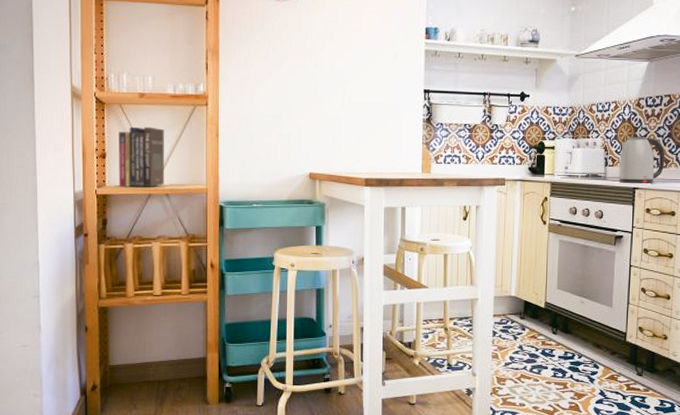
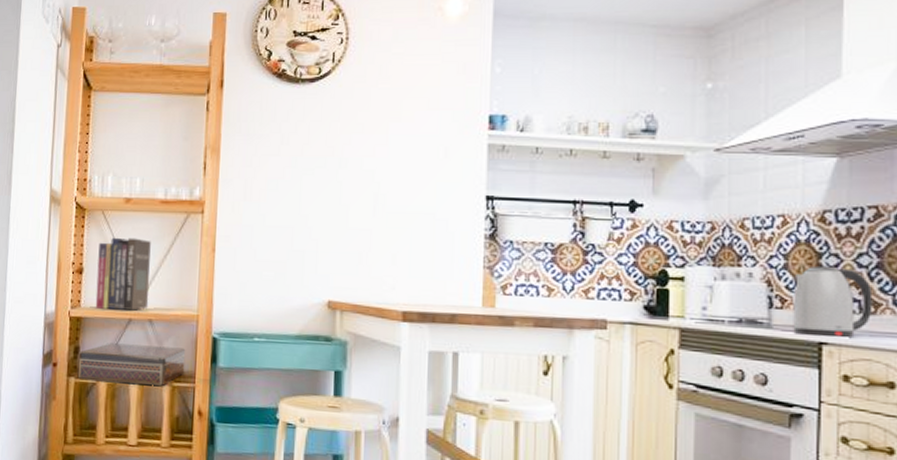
decorative box: none [107,214,198,246] -> present [77,343,186,386]

